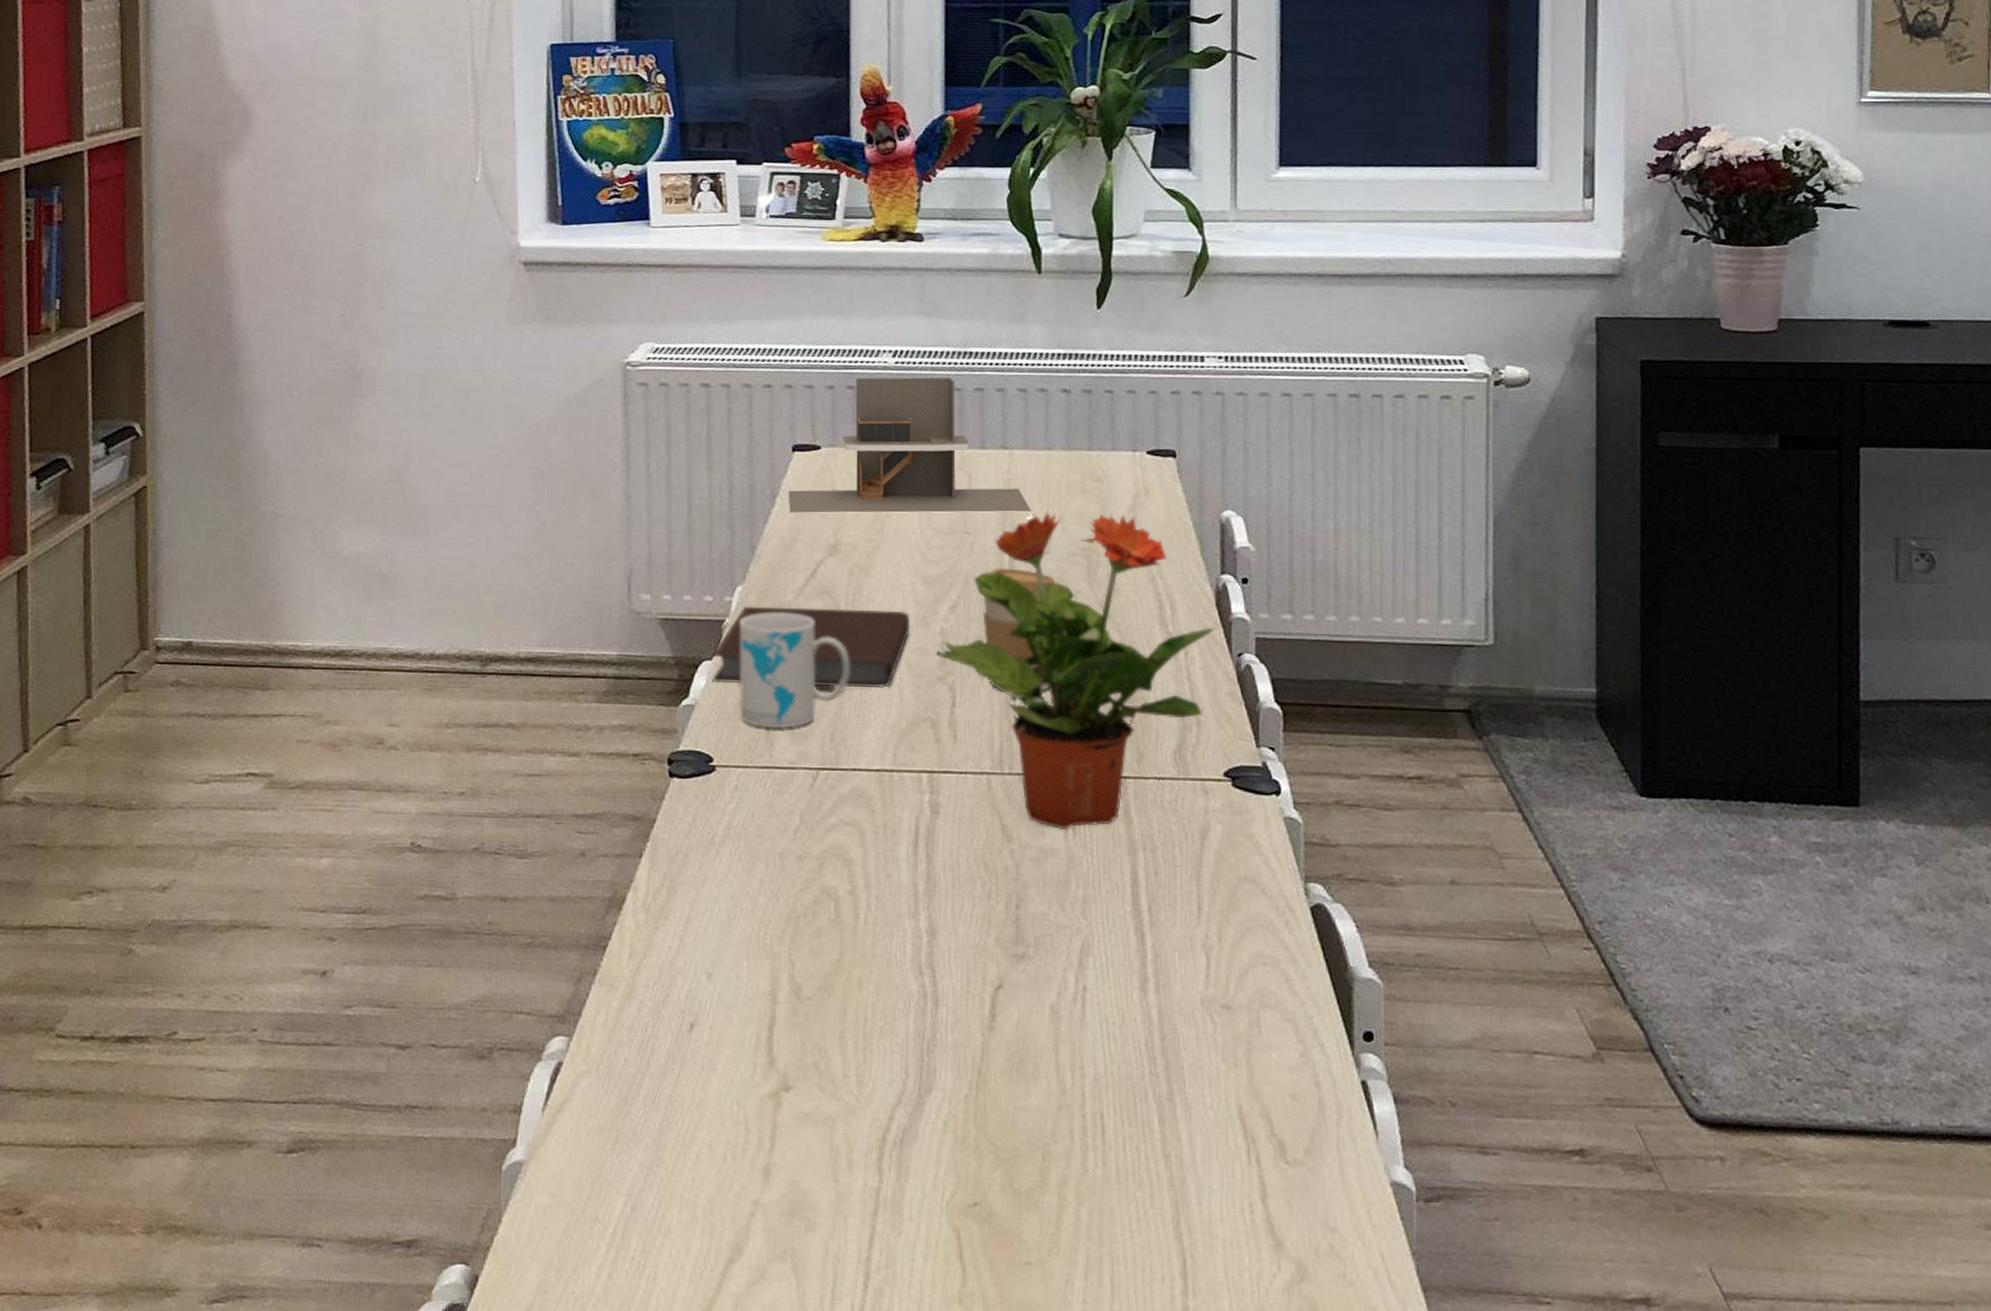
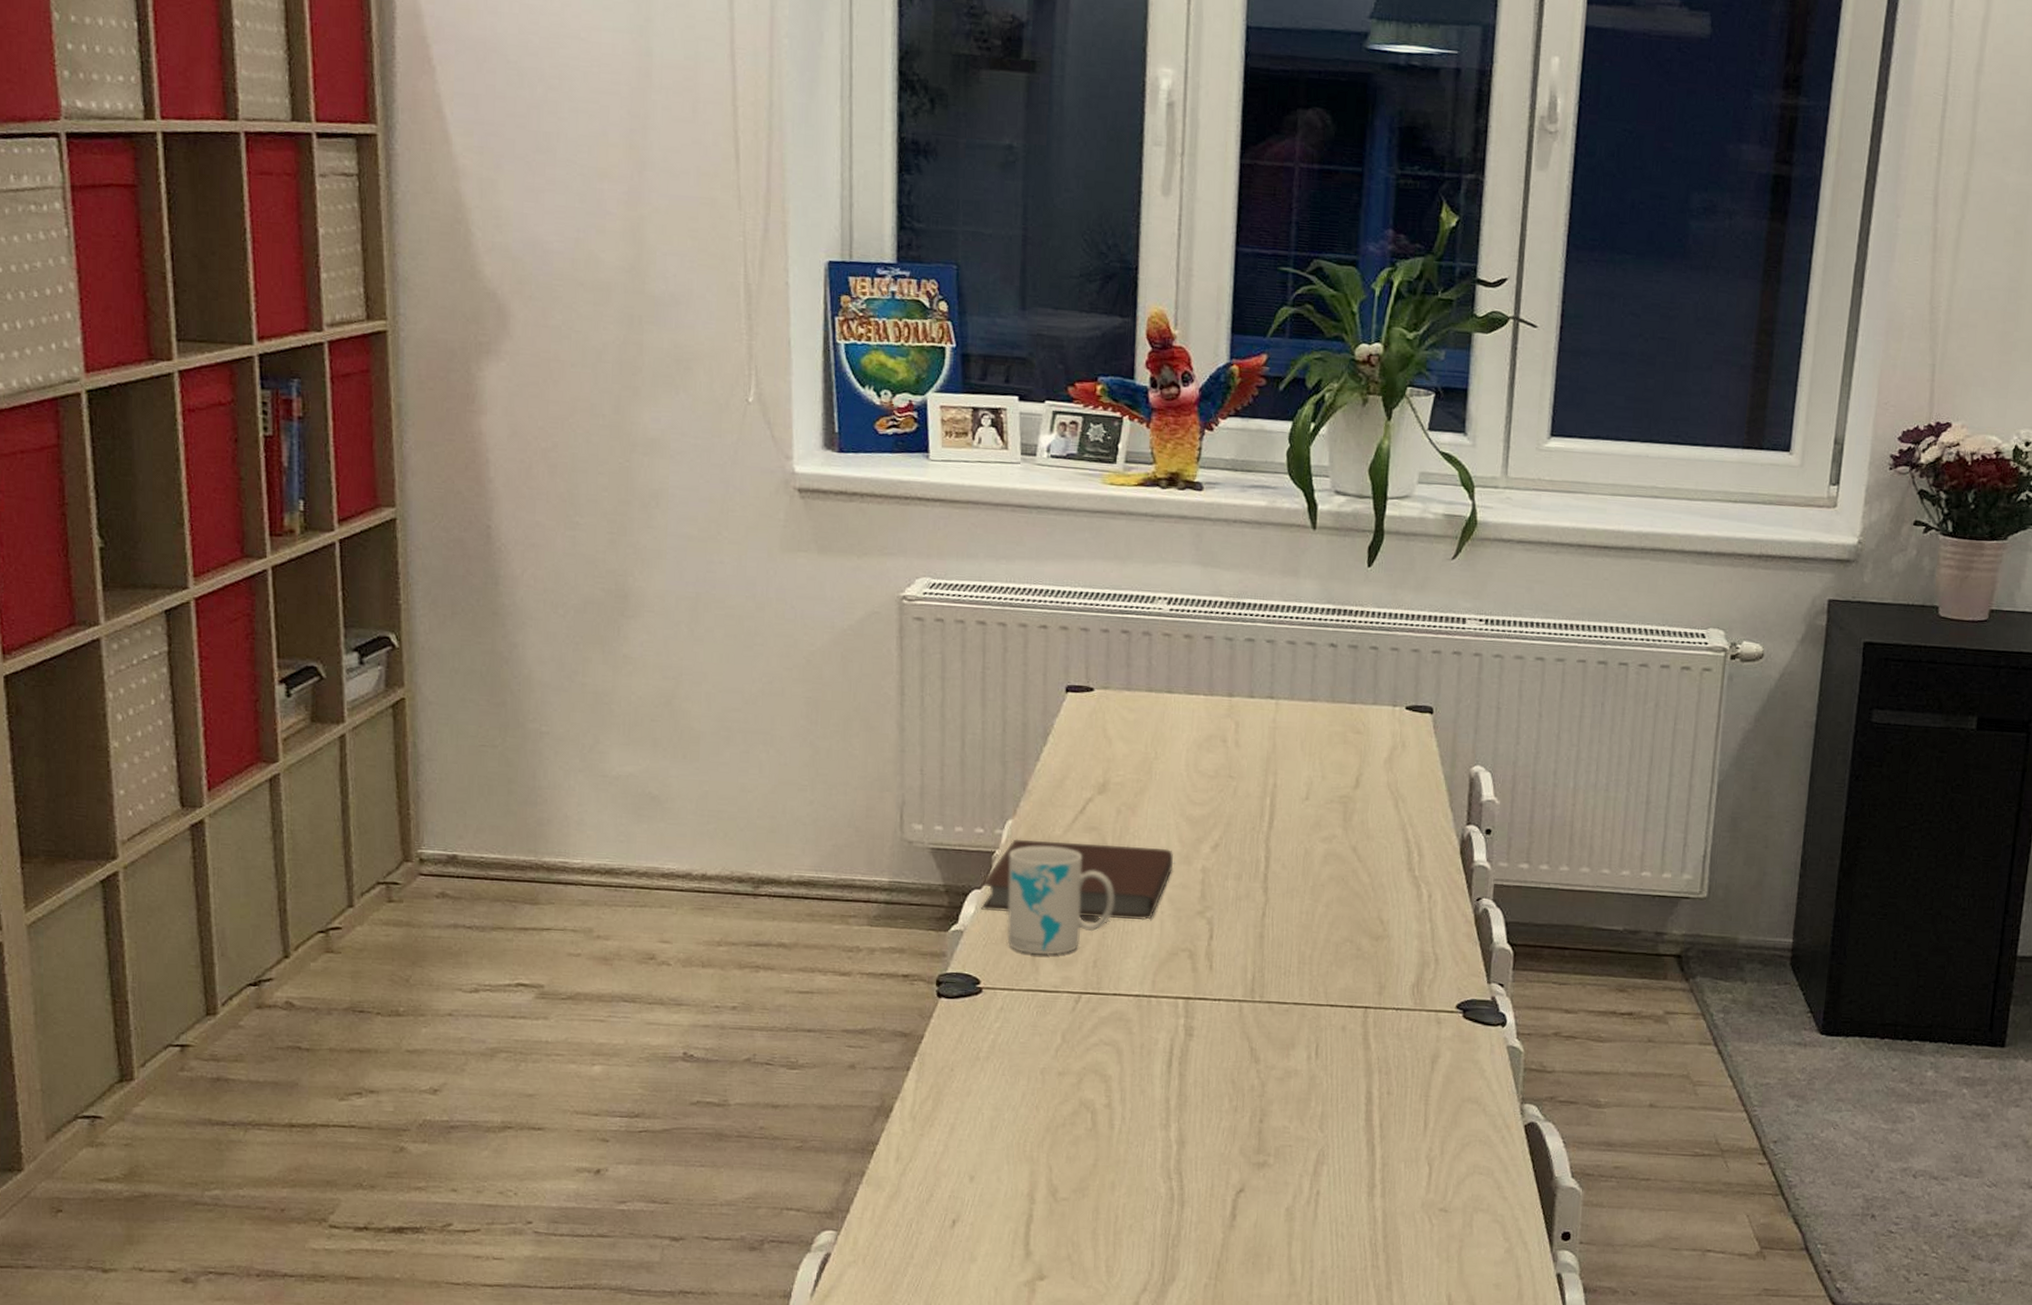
architectural model: present [788,377,1031,513] -> none [1060,623,1294,760]
potted plant: present [934,511,1216,831] -> none [1195,759,1459,1054]
coffee cup: present [983,567,1057,690] -> none [1242,811,1315,926]

